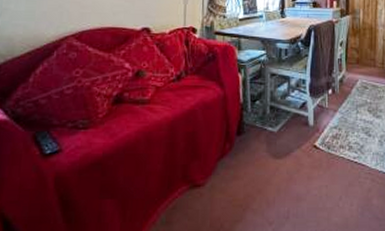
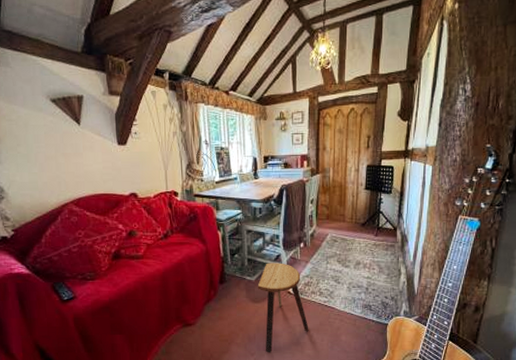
stool: none [279,111,337,222] -> present [257,263,309,353]

